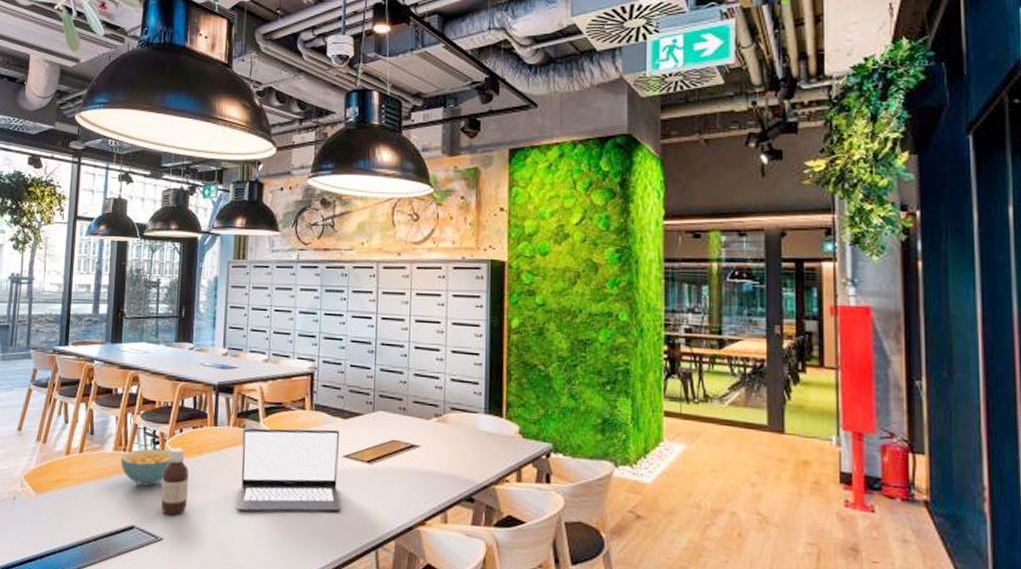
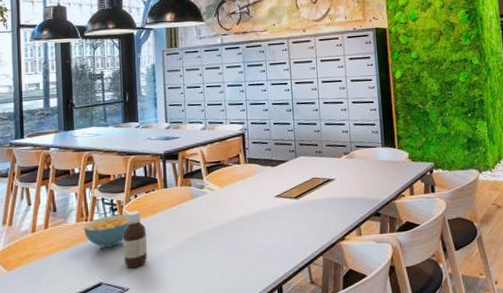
laptop: present [235,428,341,512] -> none [189,176,277,254]

